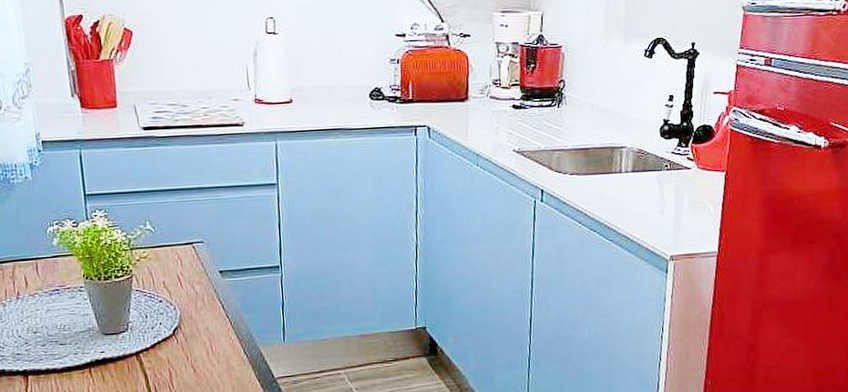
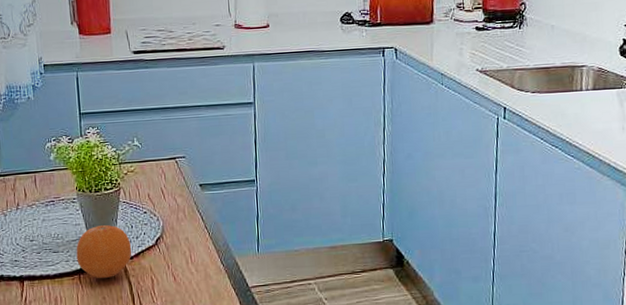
fruit: none [85,315,147,372] -> present [76,225,132,279]

